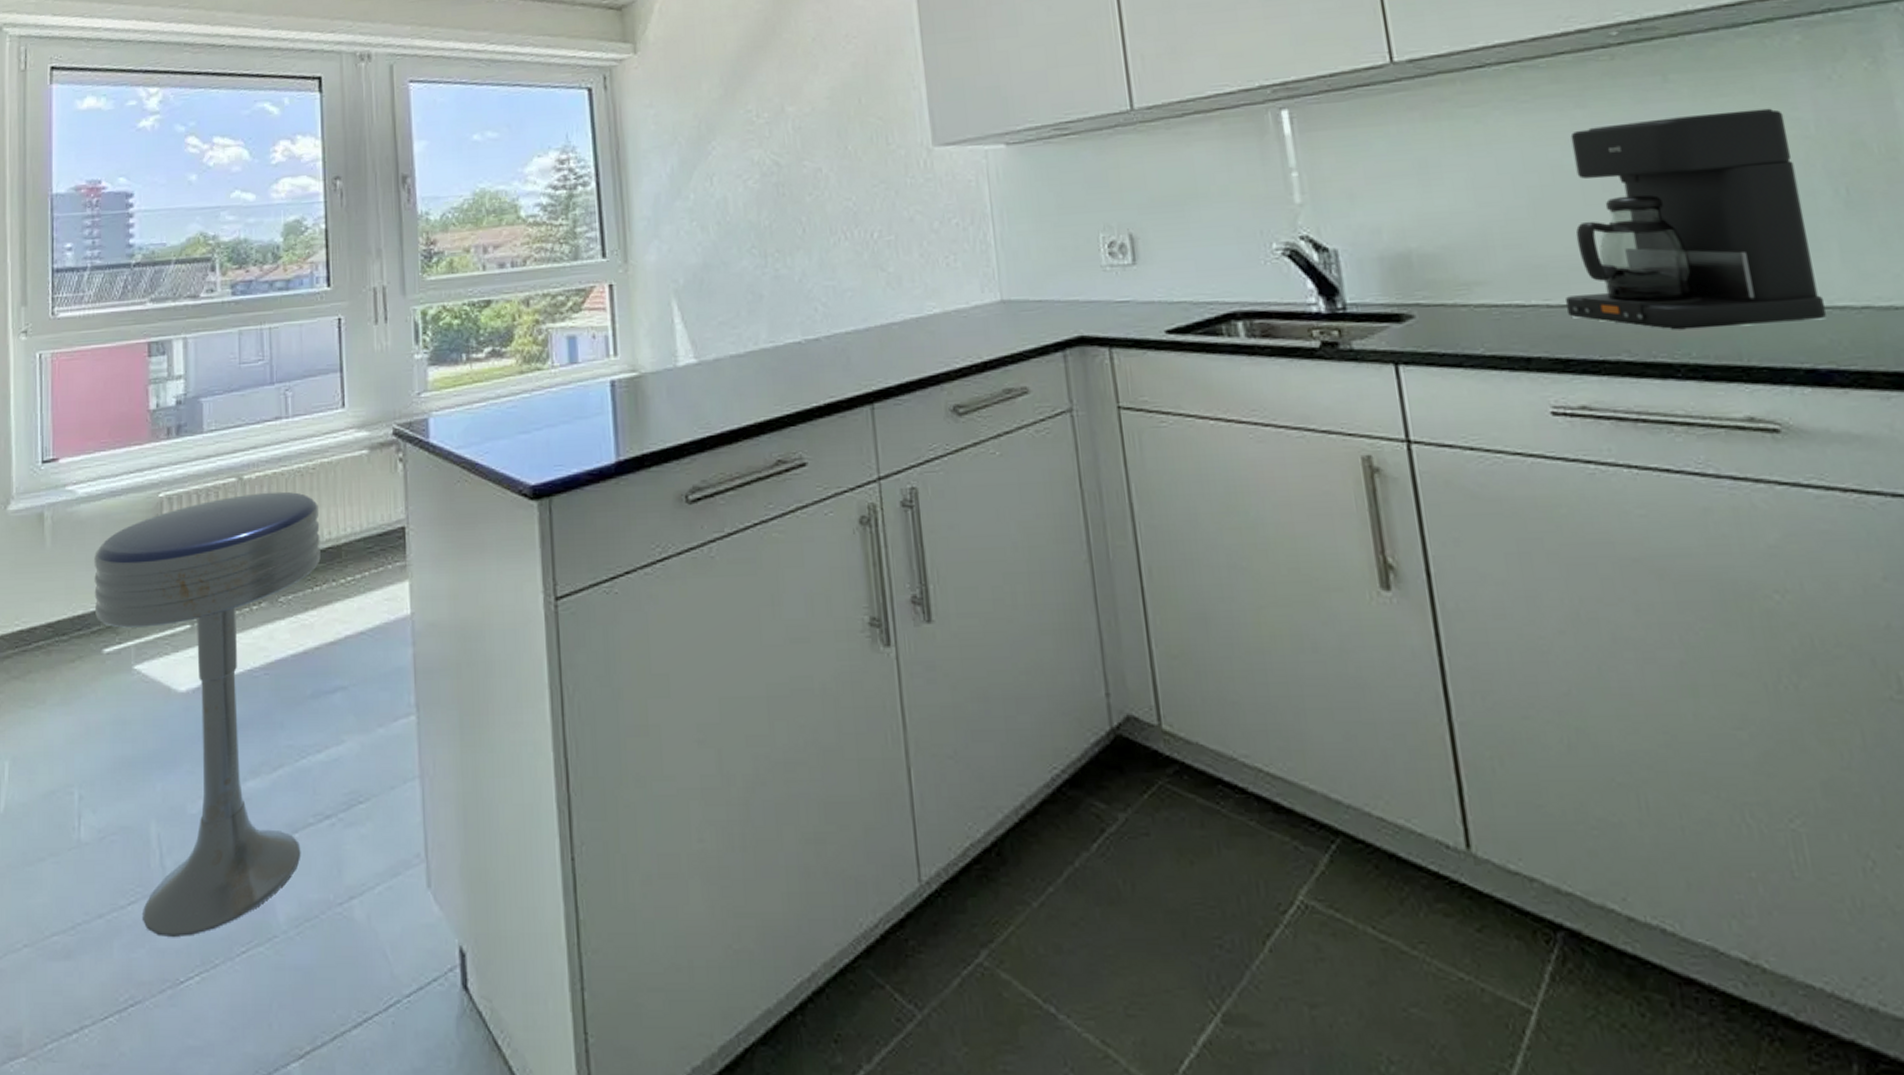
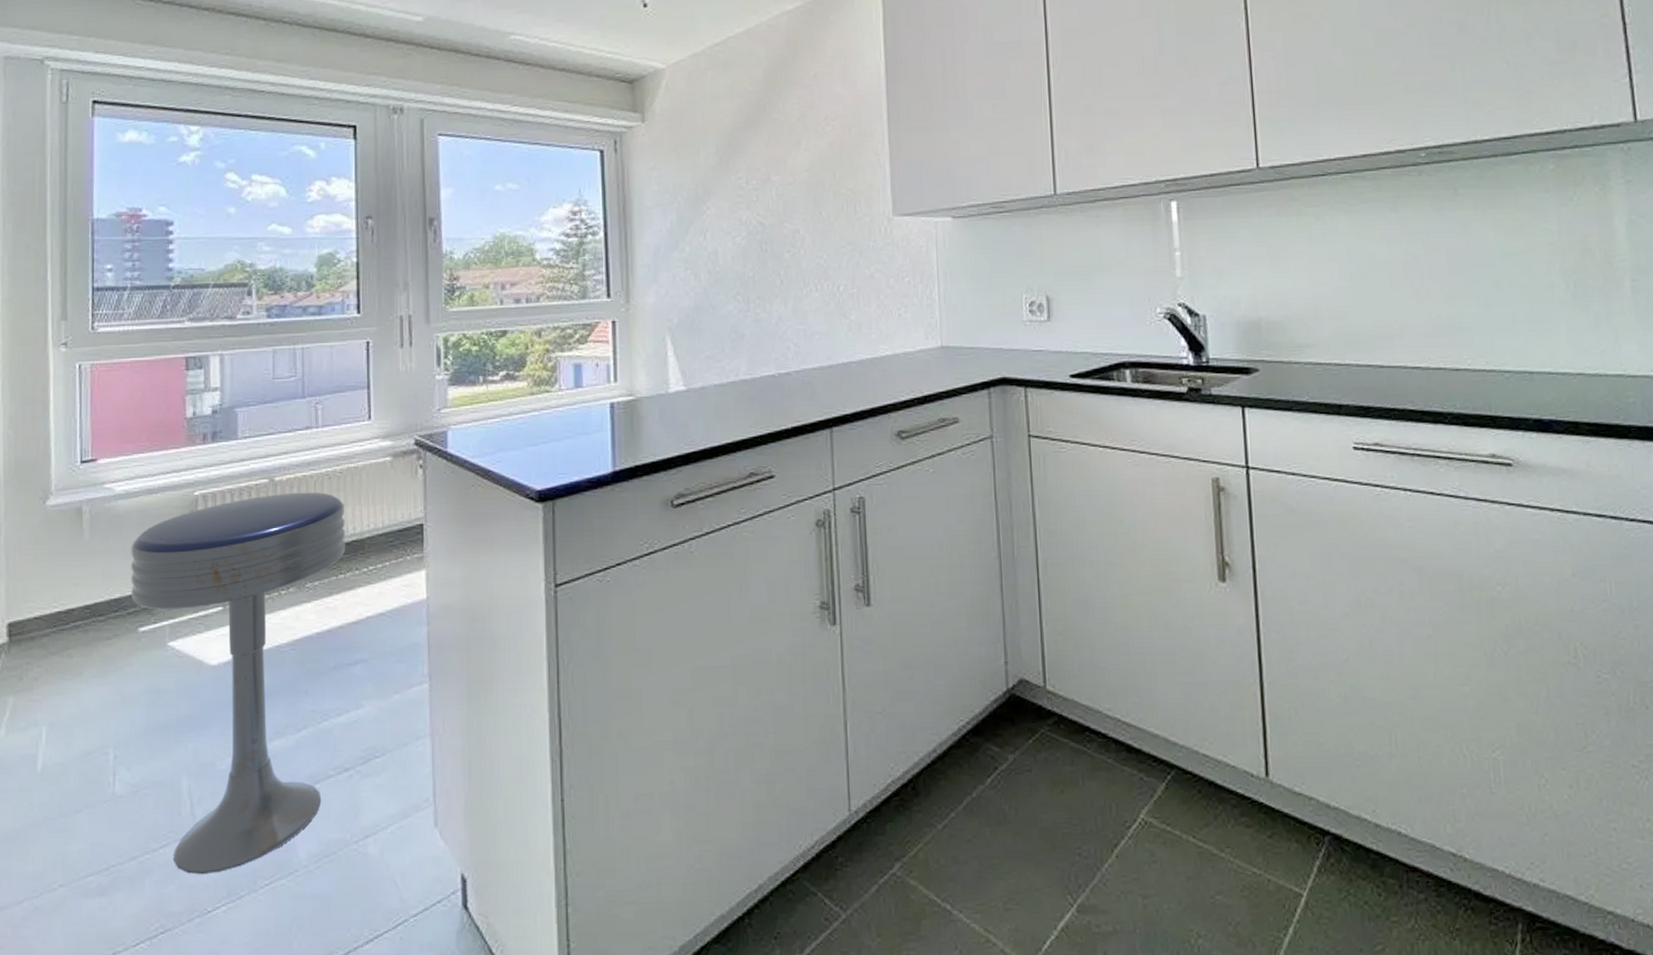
coffee maker: present [1566,108,1827,330] -> none [1371,220,1553,387]

